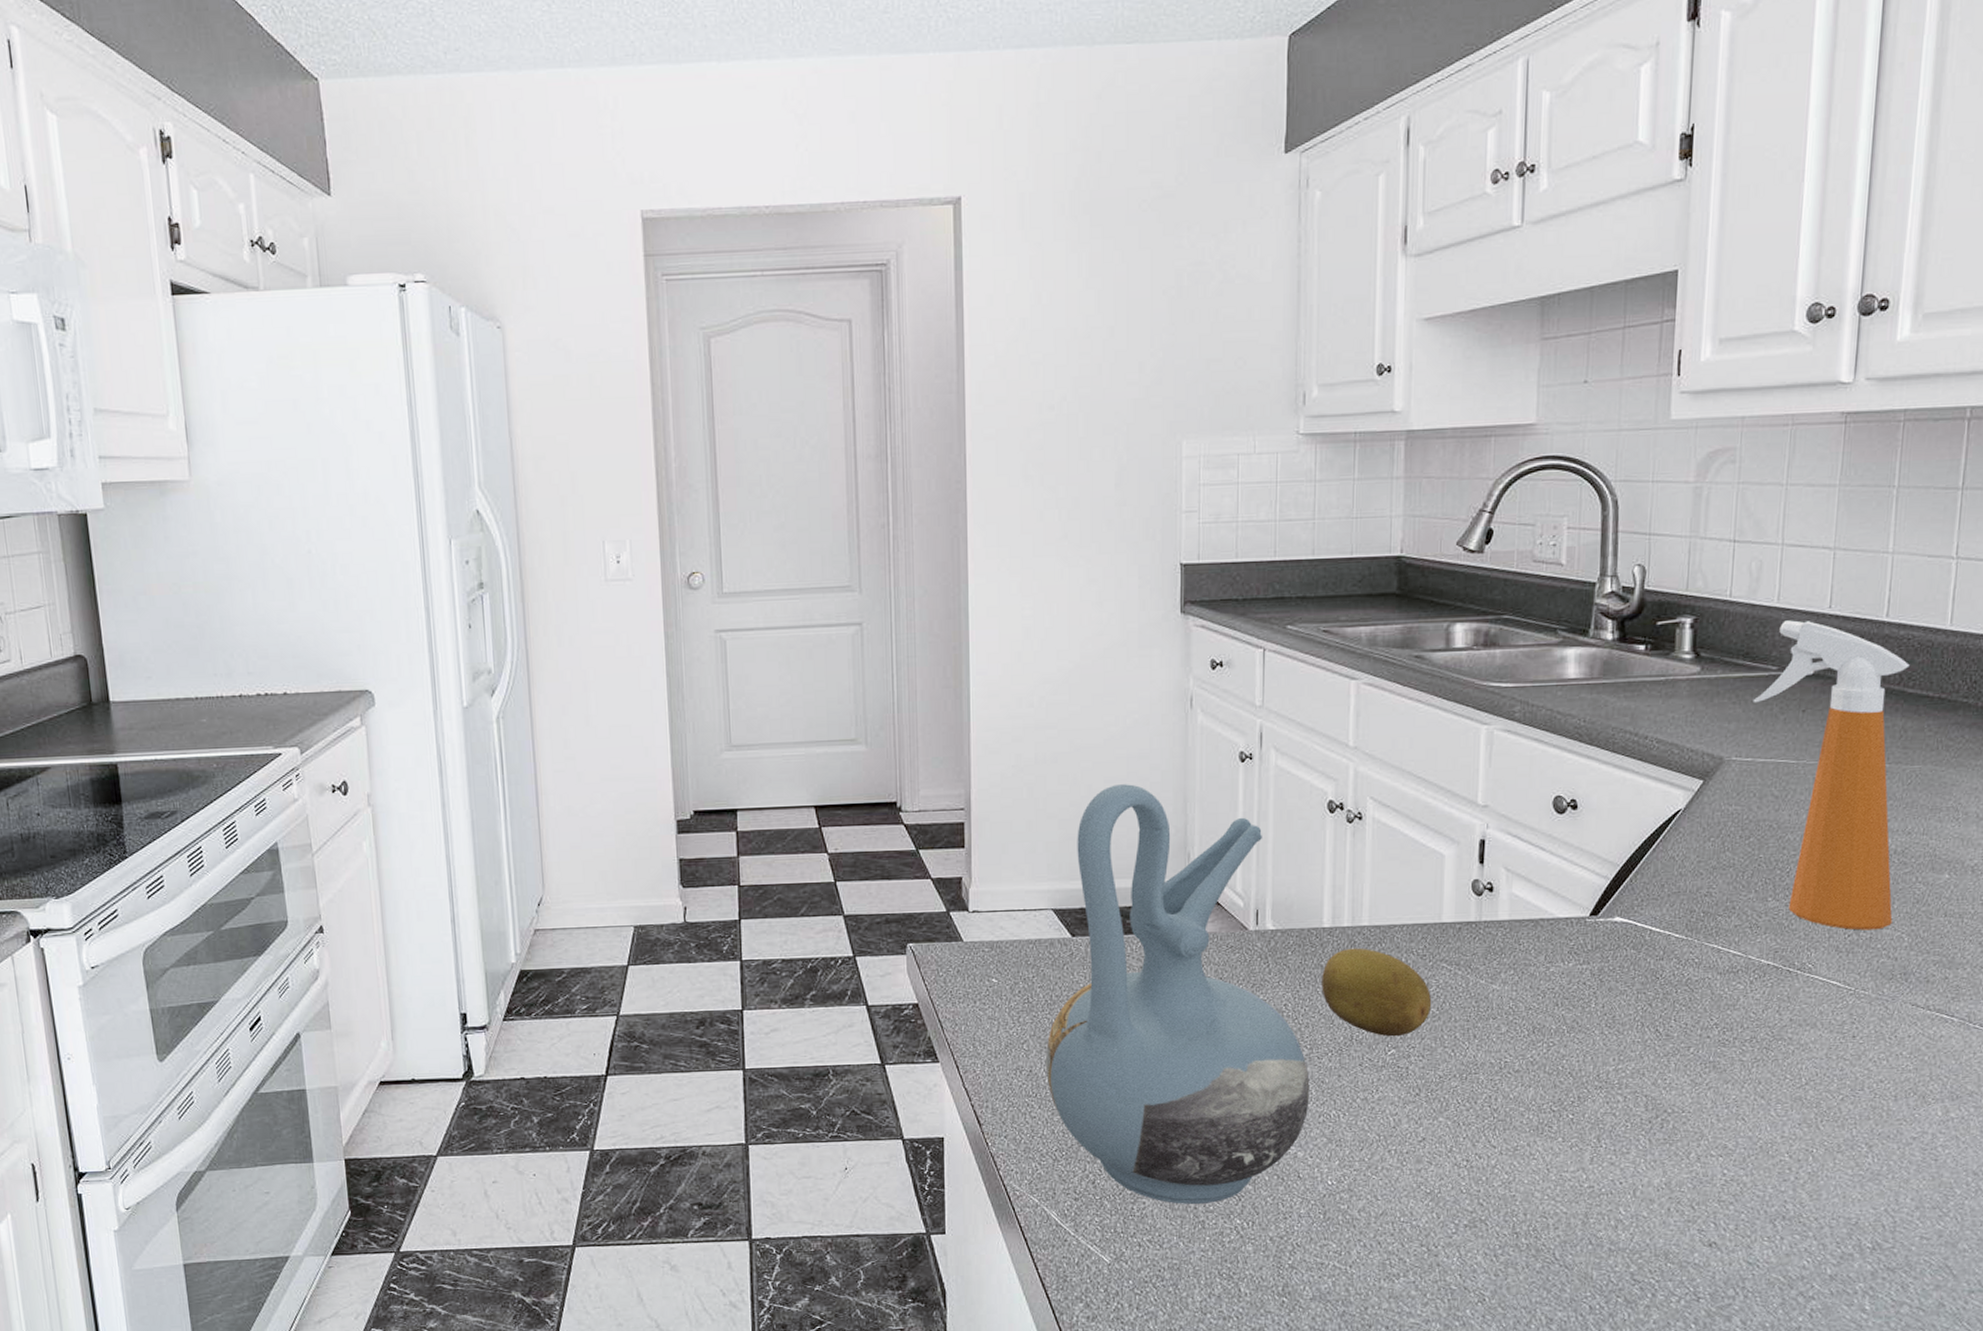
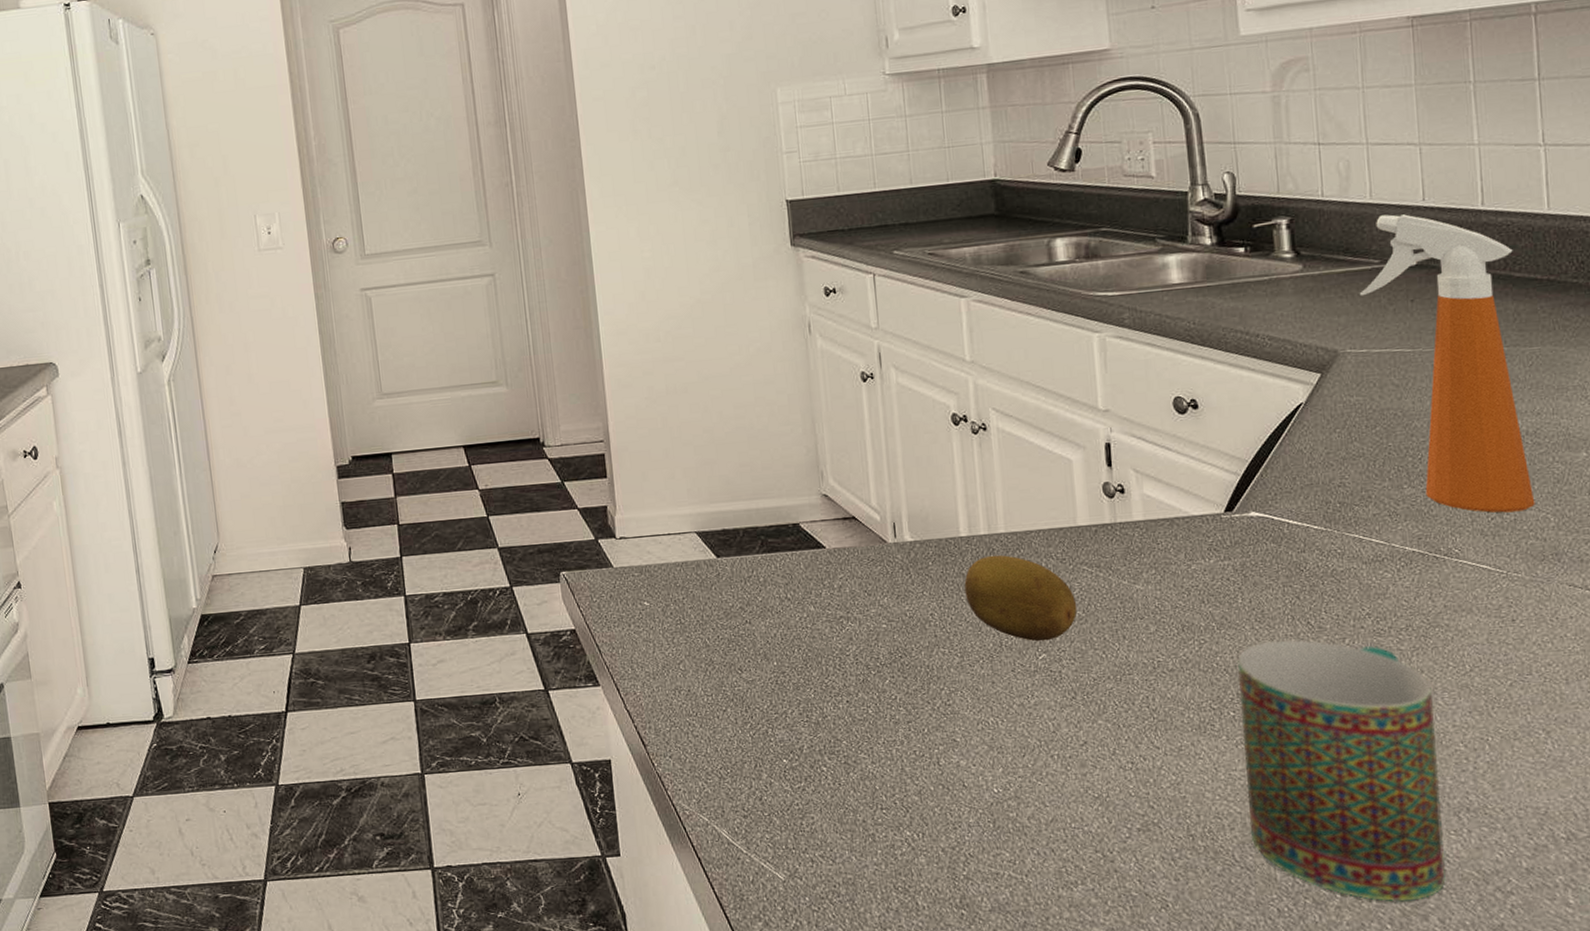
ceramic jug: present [1046,784,1310,1204] -> none [702,408,966,818]
mug: none [1573,1046,1766,1303] -> present [1236,640,1446,902]

